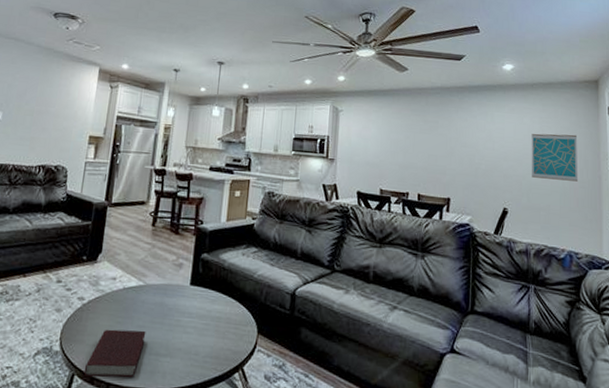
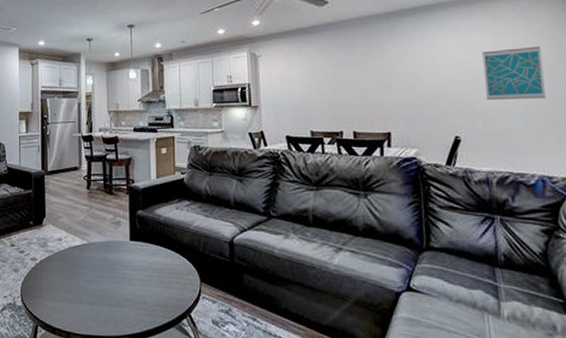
book: present [83,329,146,378] -> none [45,284,96,328]

